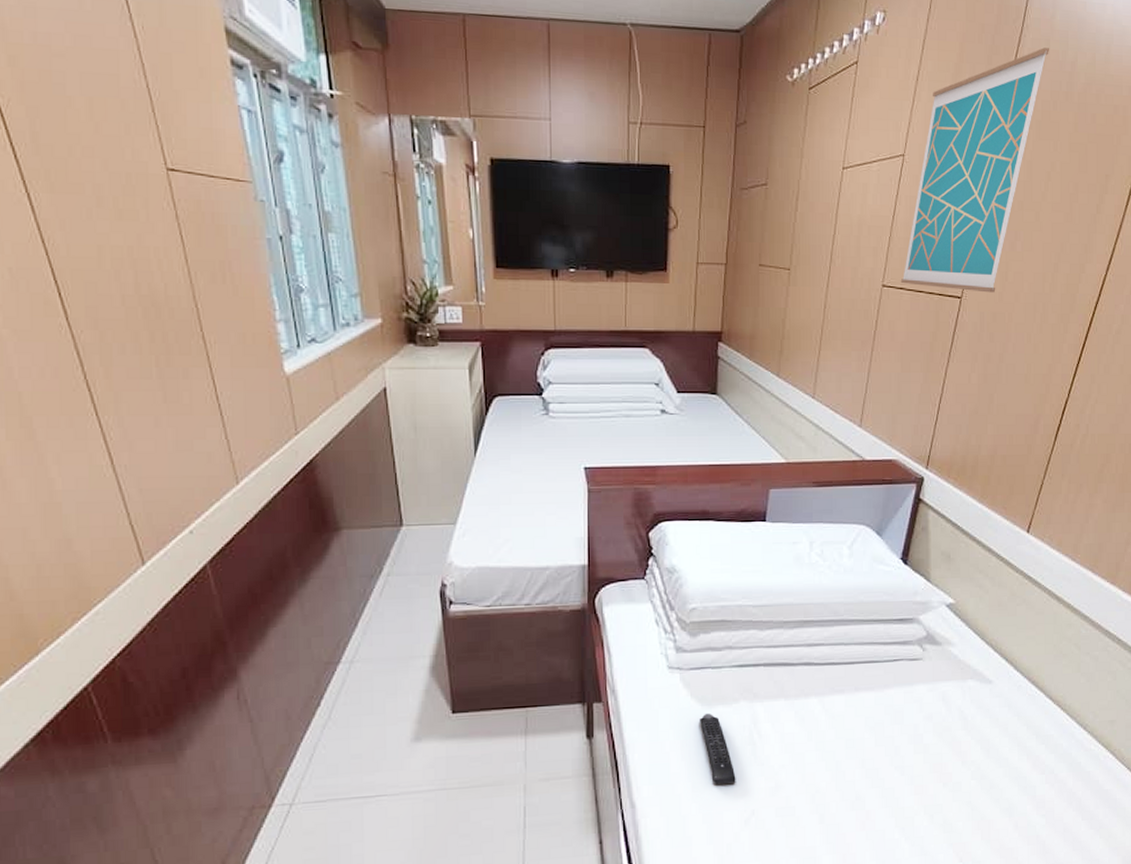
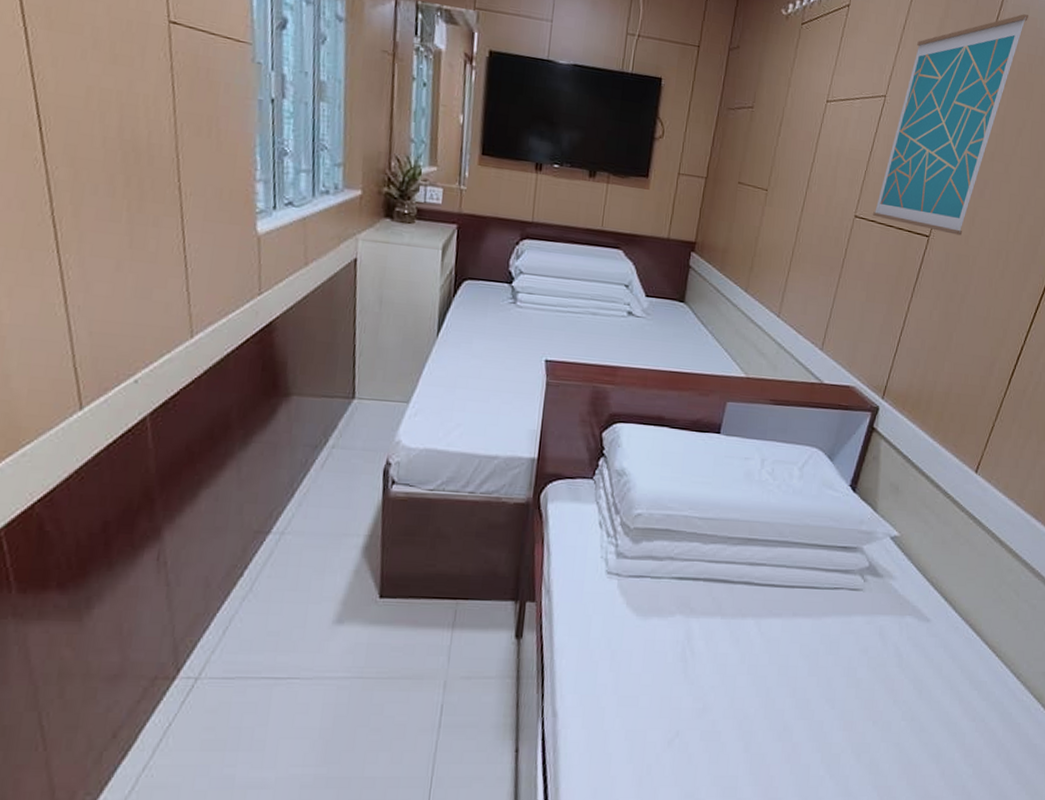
remote control: present [700,712,736,784] -> none [633,623,664,700]

